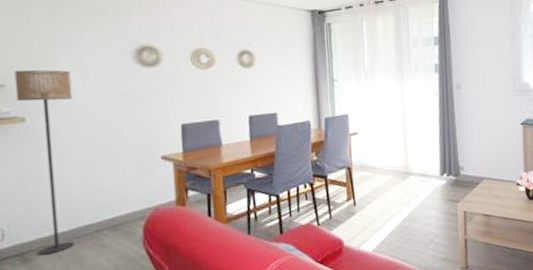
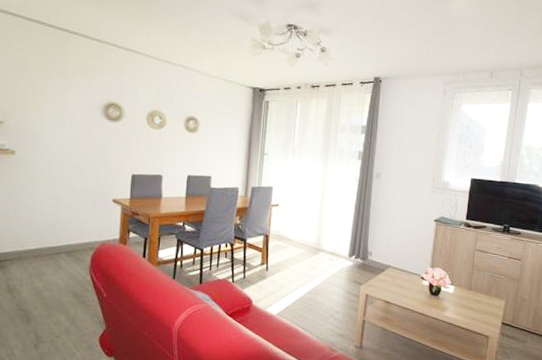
floor lamp: present [14,70,75,255] -> none [10,111,53,265]

